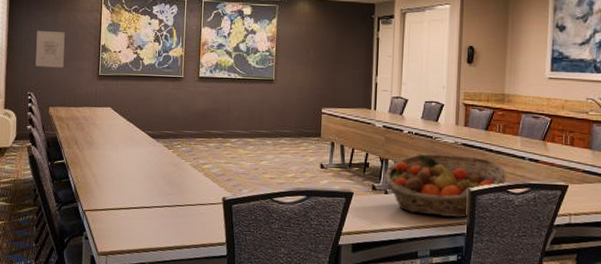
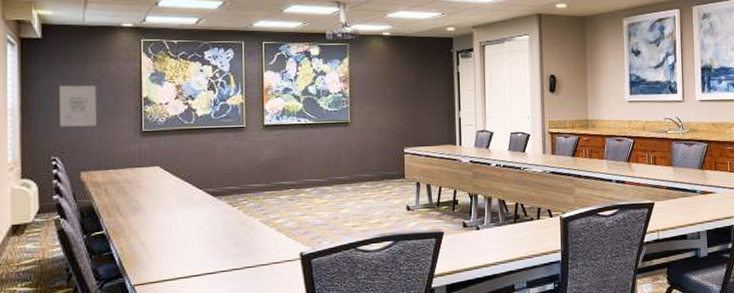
fruit basket: present [384,153,506,218] -> none [474,183,596,247]

